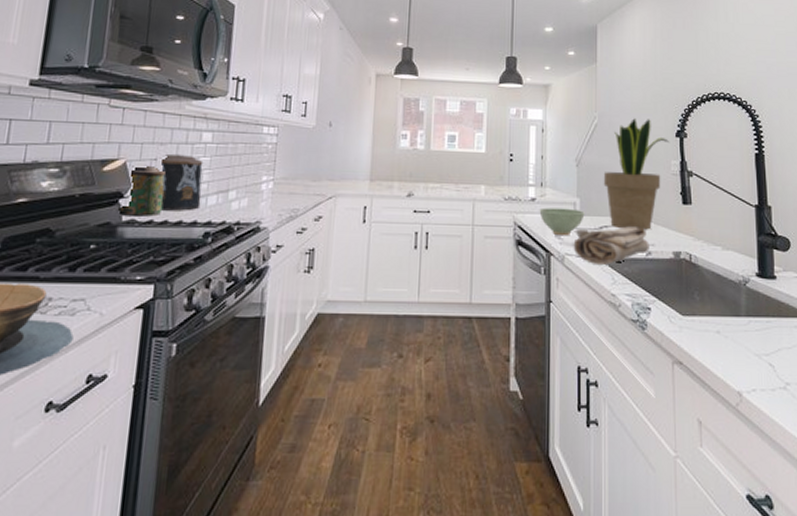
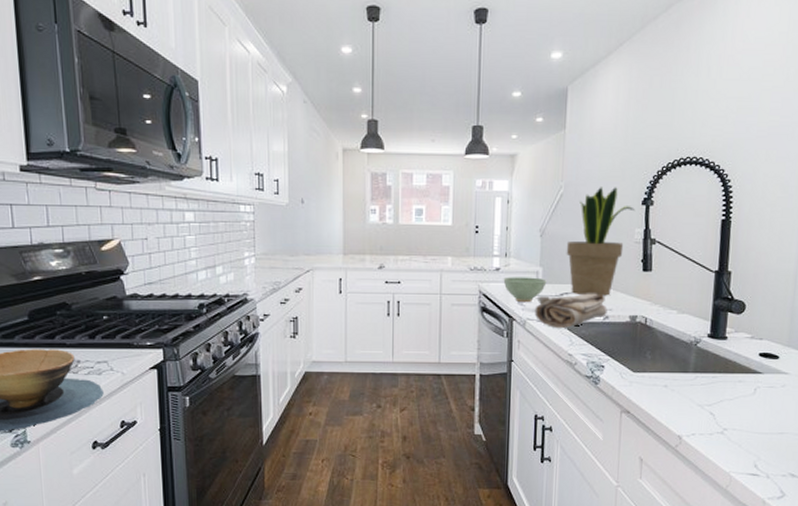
canister: present [117,166,166,217] -> none [120,245,160,291]
canister: present [156,155,203,211] -> none [148,234,192,286]

